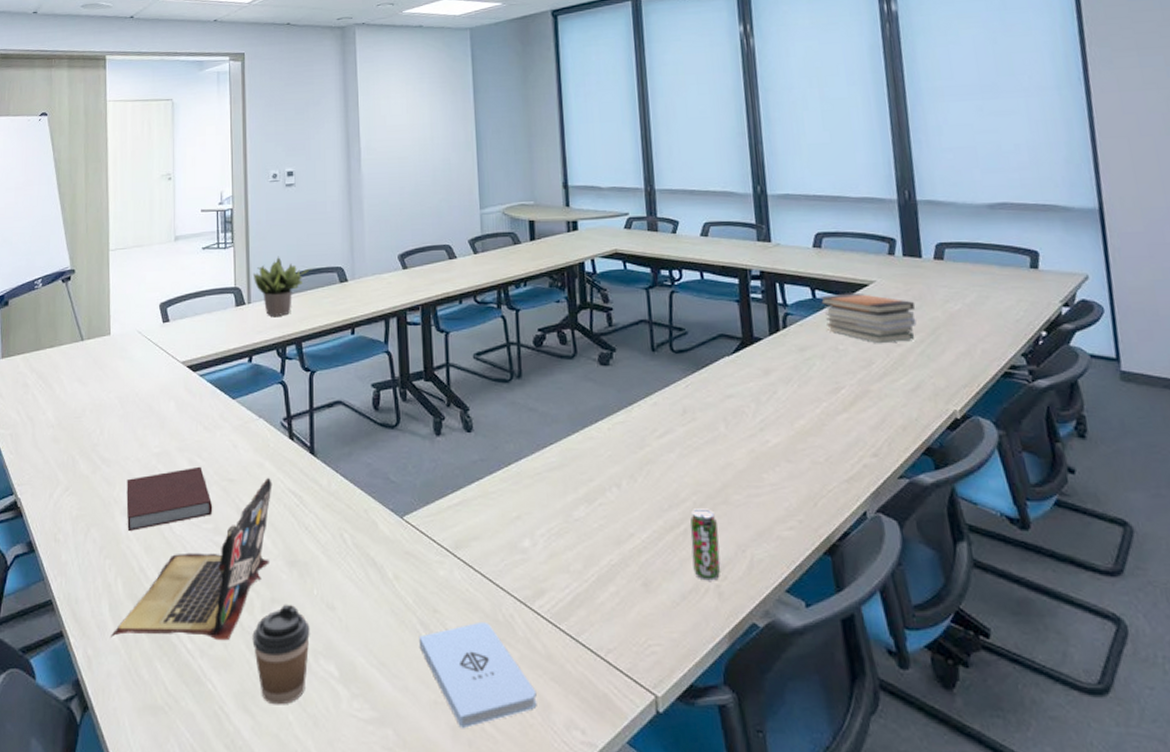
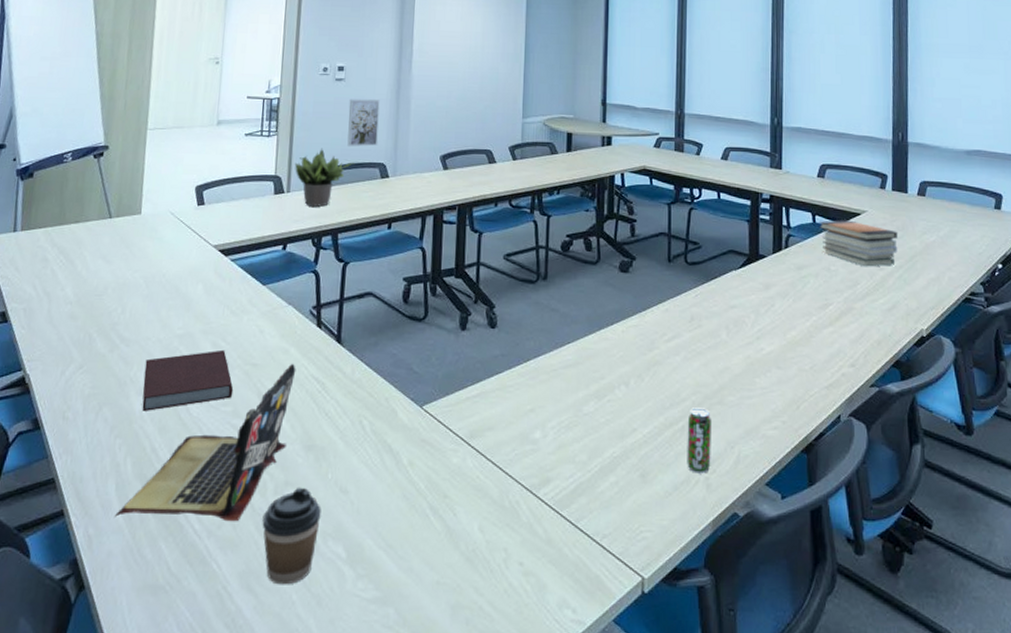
wall art: none [301,202,334,253] -> present [347,99,380,147]
notepad: present [418,621,537,729] -> none [427,507,534,608]

